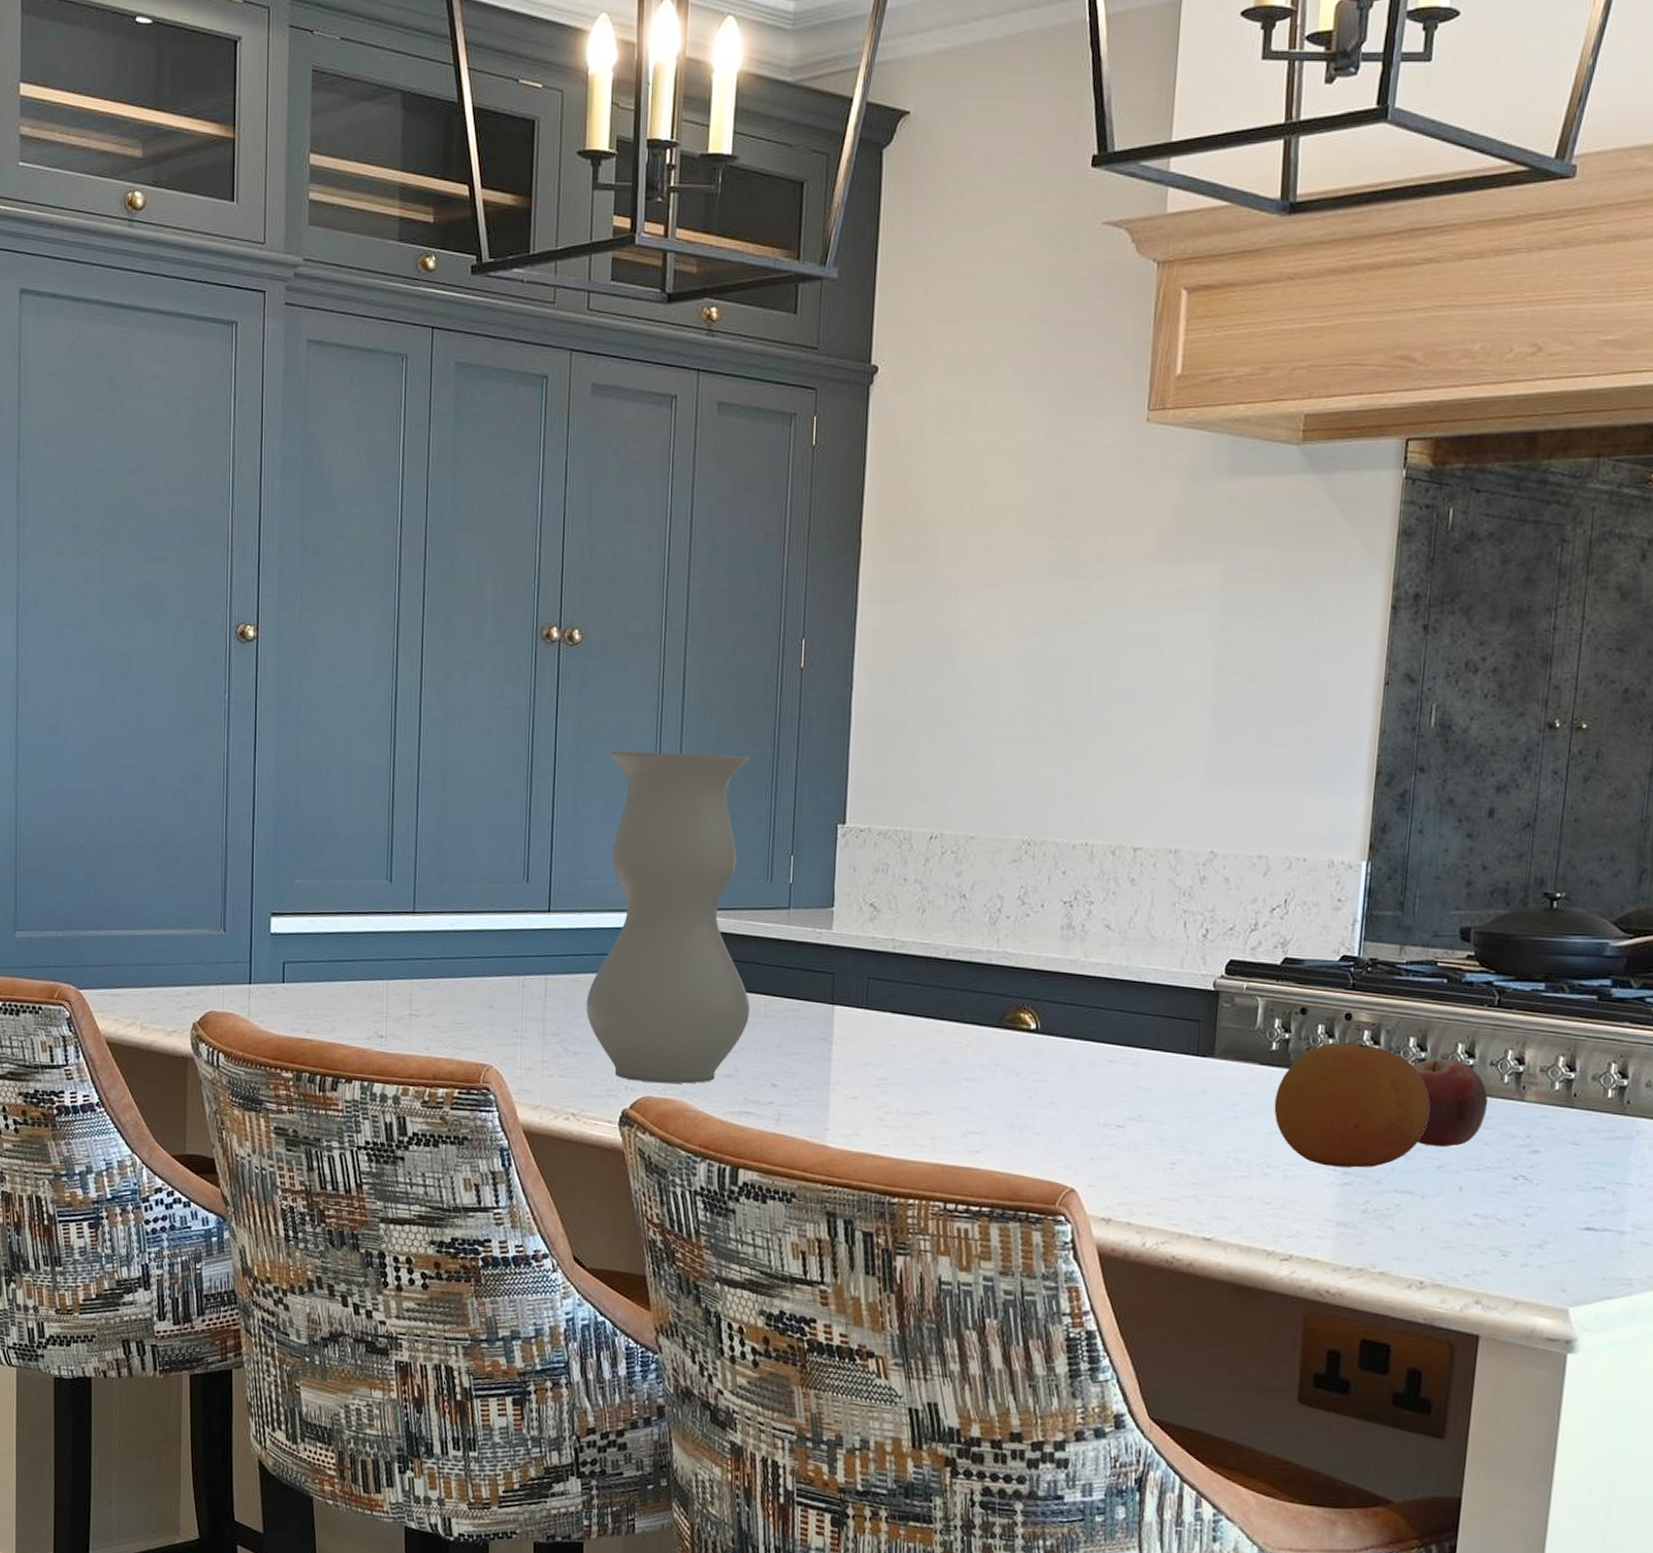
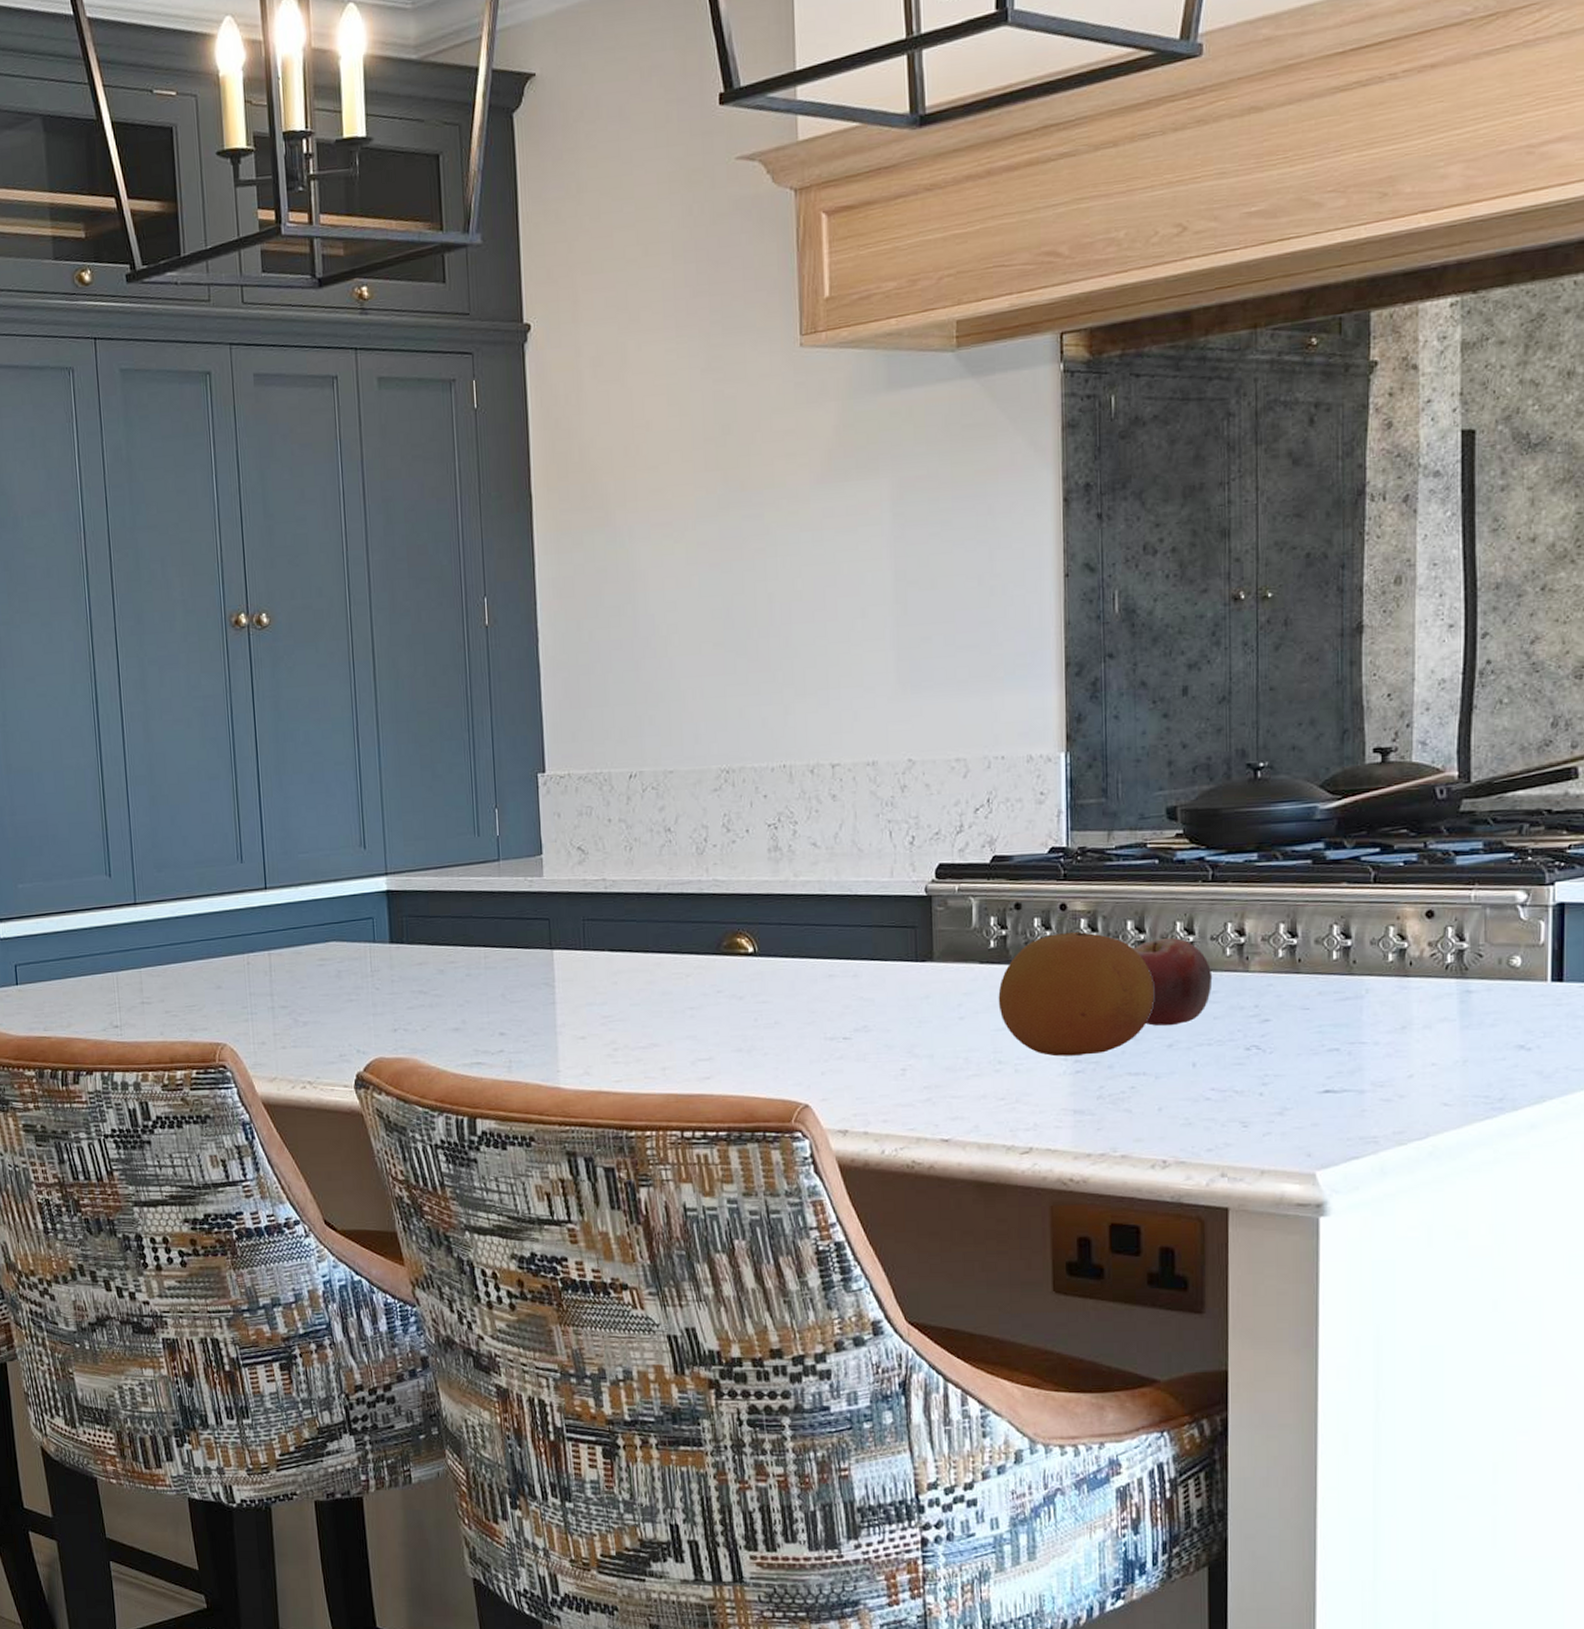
vase: present [586,751,752,1084] -> none [305,717,471,1044]

